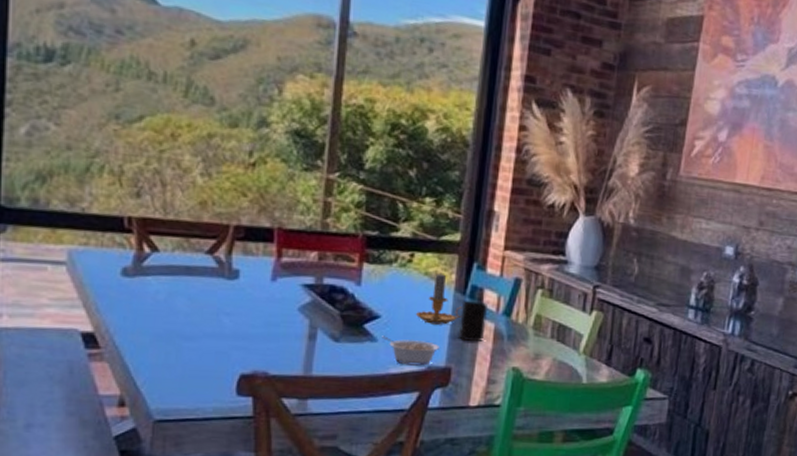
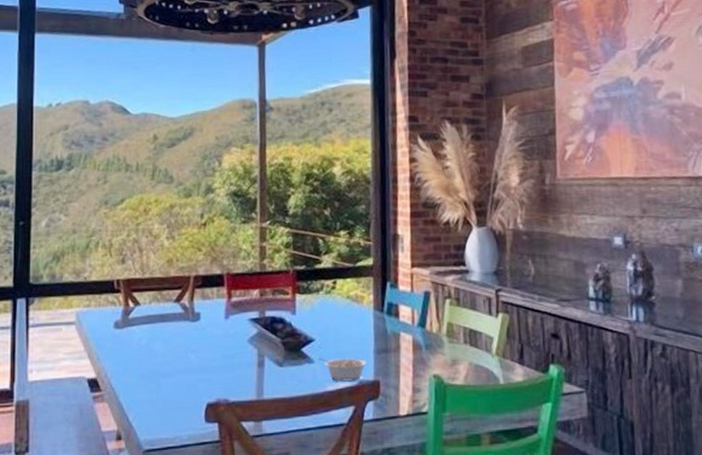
candle: present [416,272,463,325] -> none [344,294,383,342]
cup: present [459,300,488,341] -> none [381,316,405,354]

